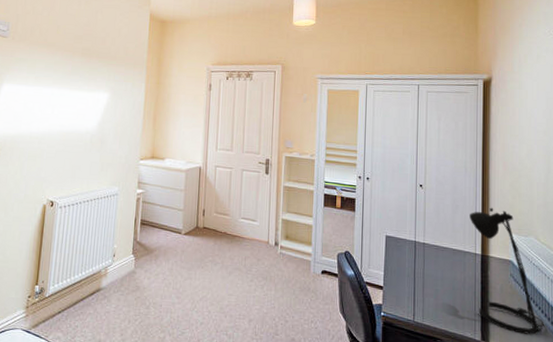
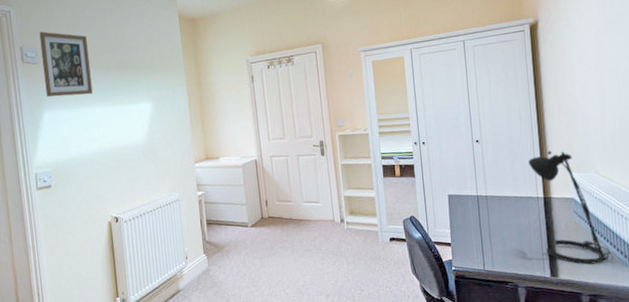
picture frame: none [9,8,59,75] -> present [39,31,93,97]

